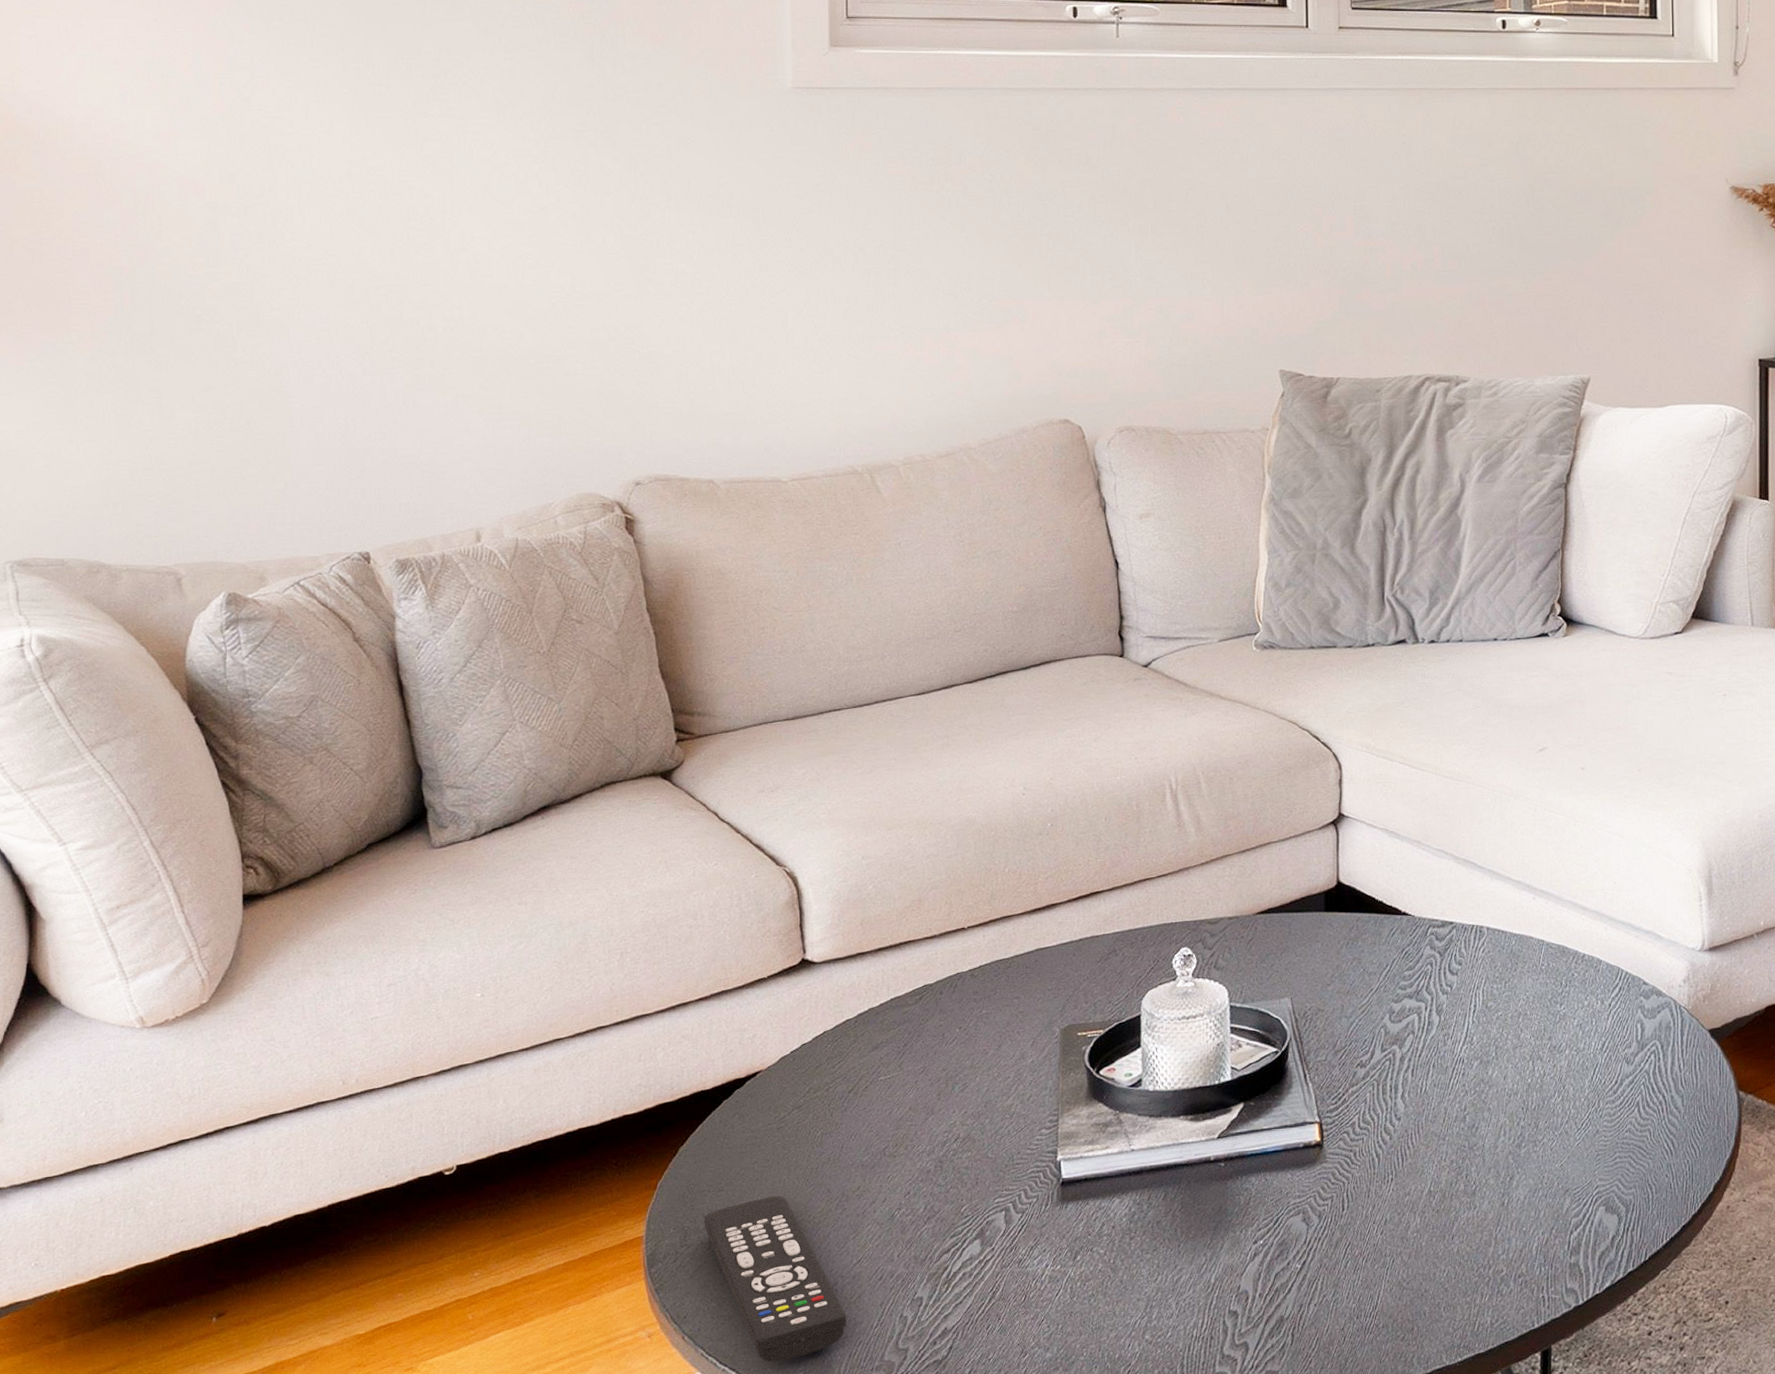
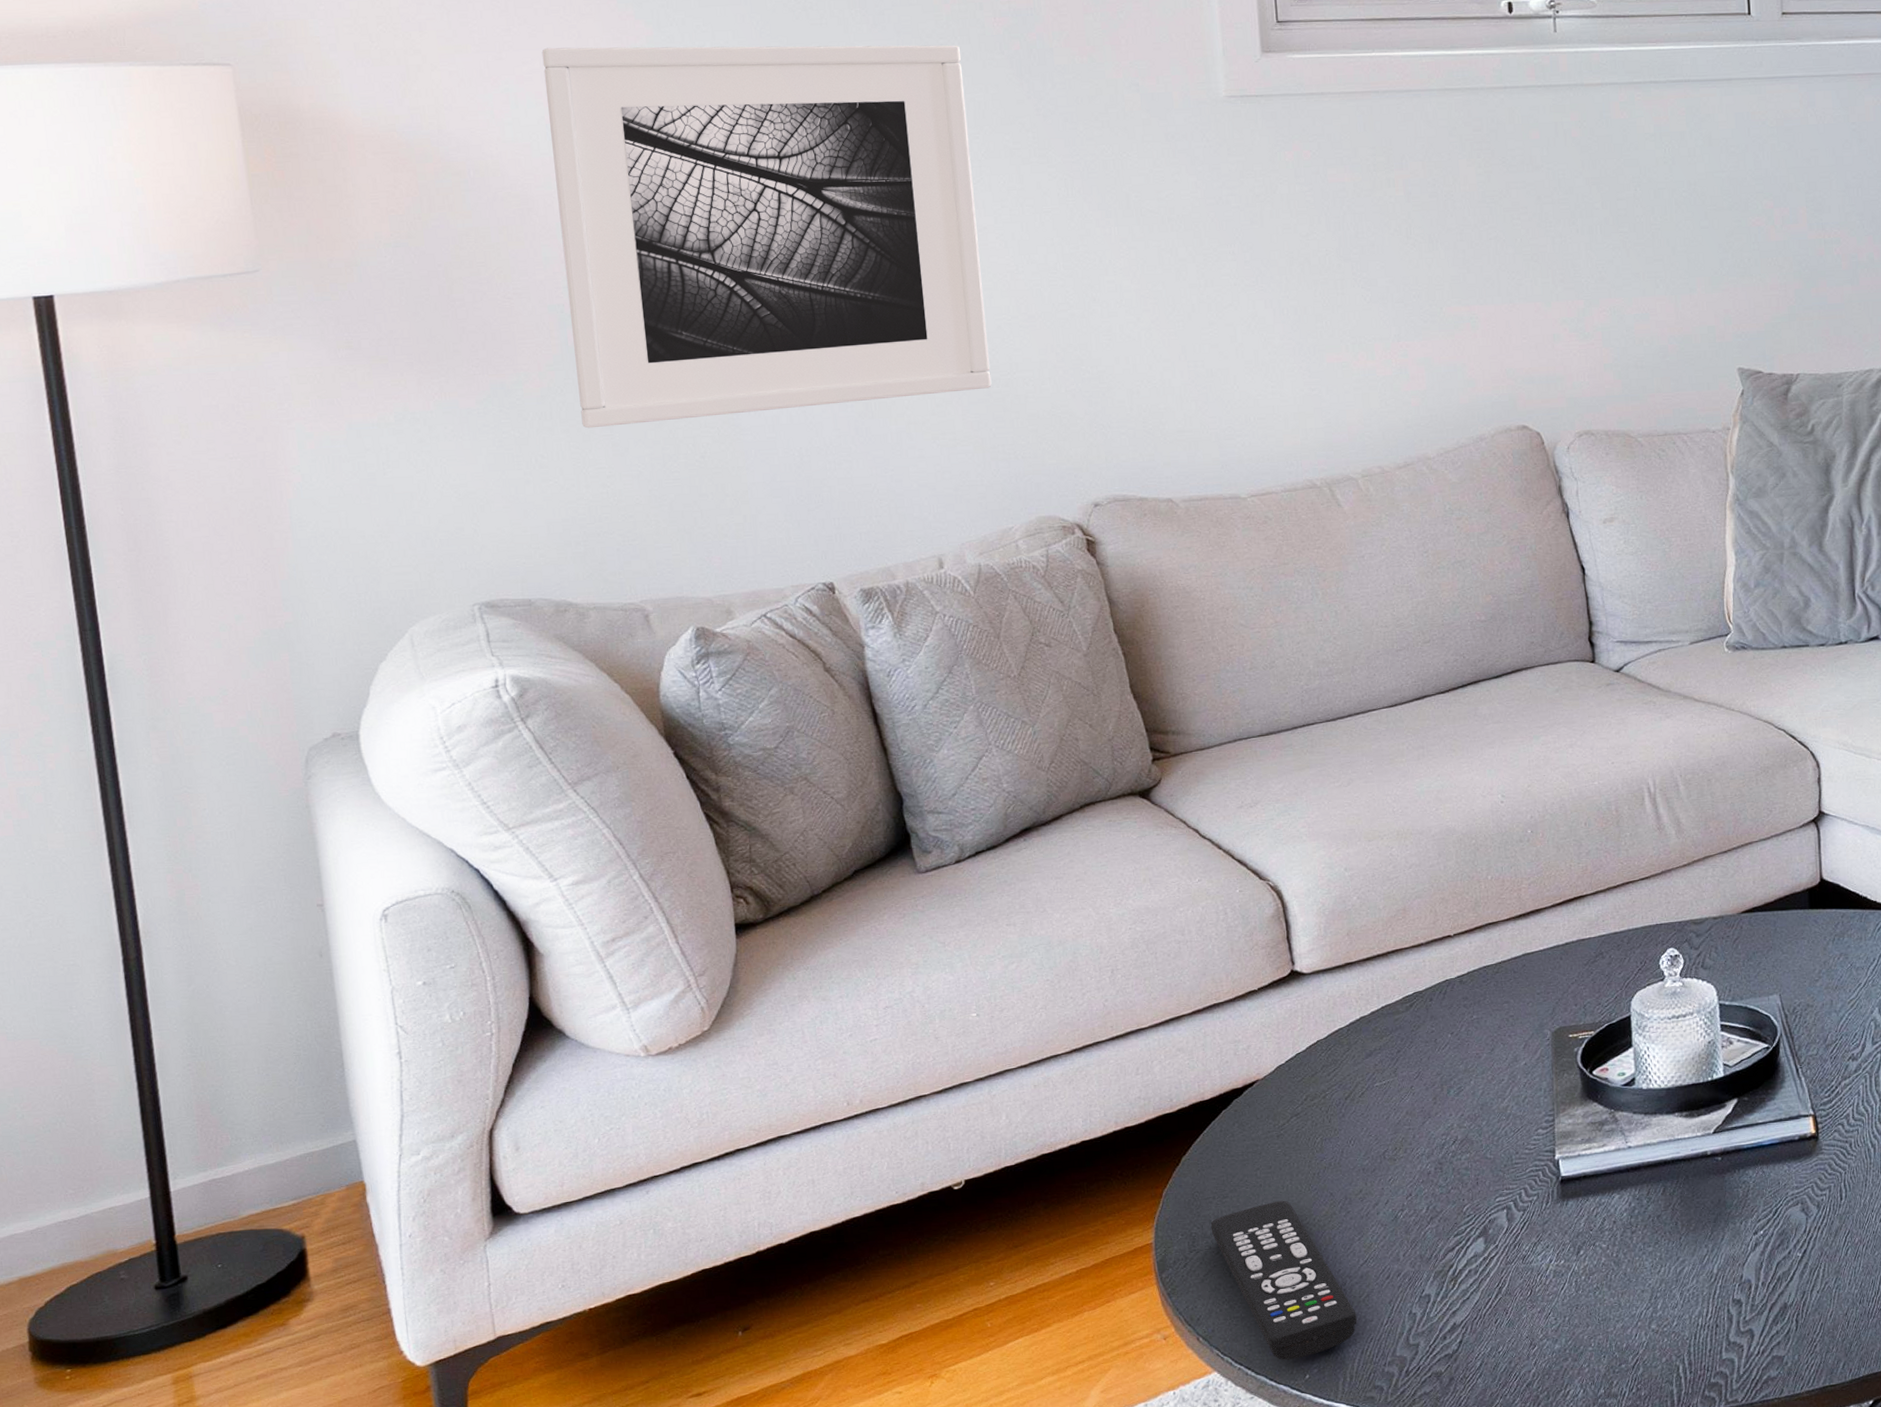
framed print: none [121,15,542,391] -> present [541,45,992,429]

